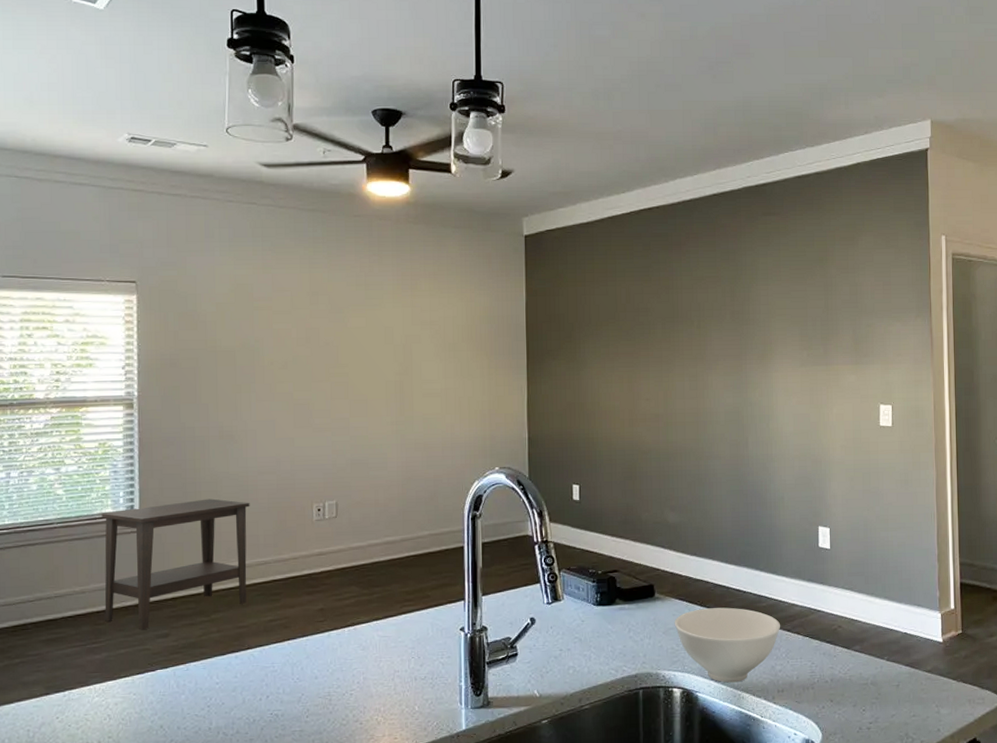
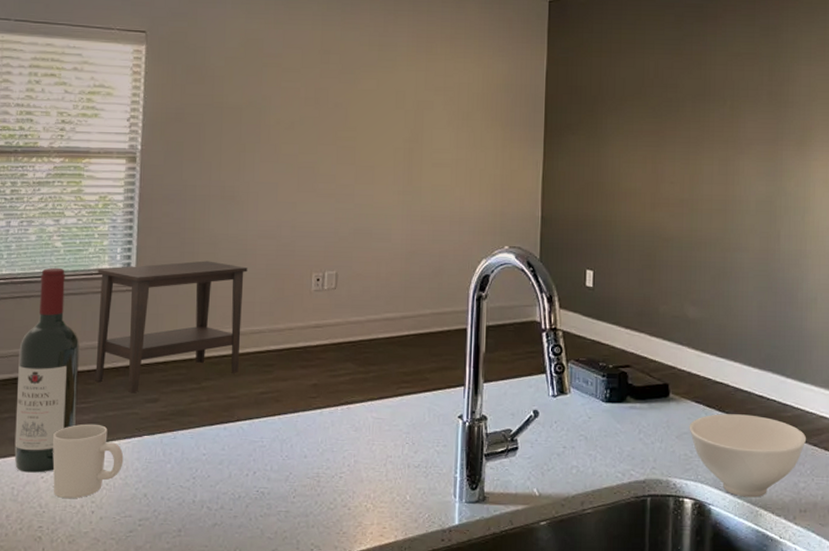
wine bottle: none [26,514,89,715] -> present [14,267,80,473]
mug: none [65,662,138,737] -> present [52,423,124,499]

